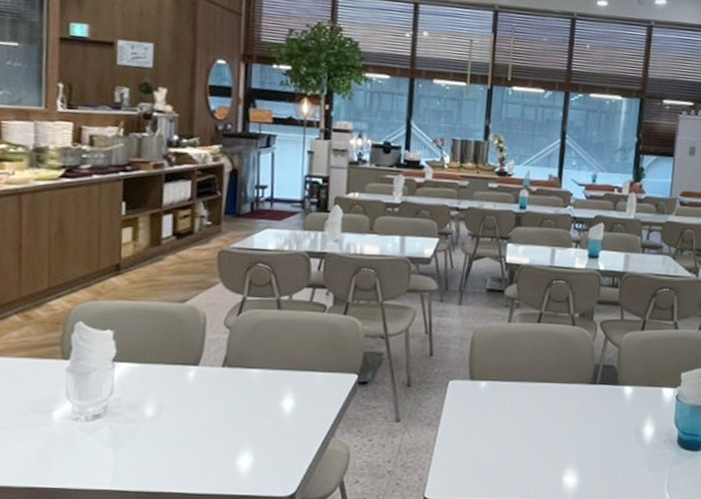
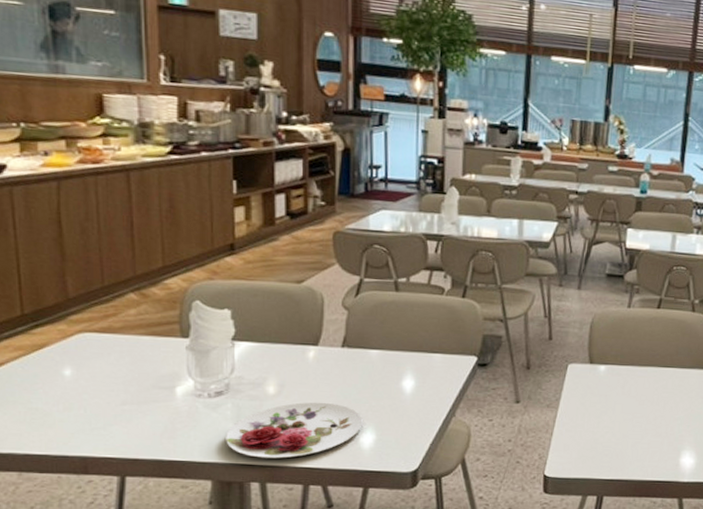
plate: none [100,424,241,484] -> present [226,402,363,459]

